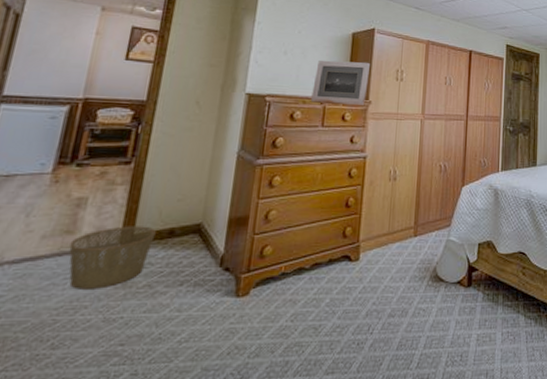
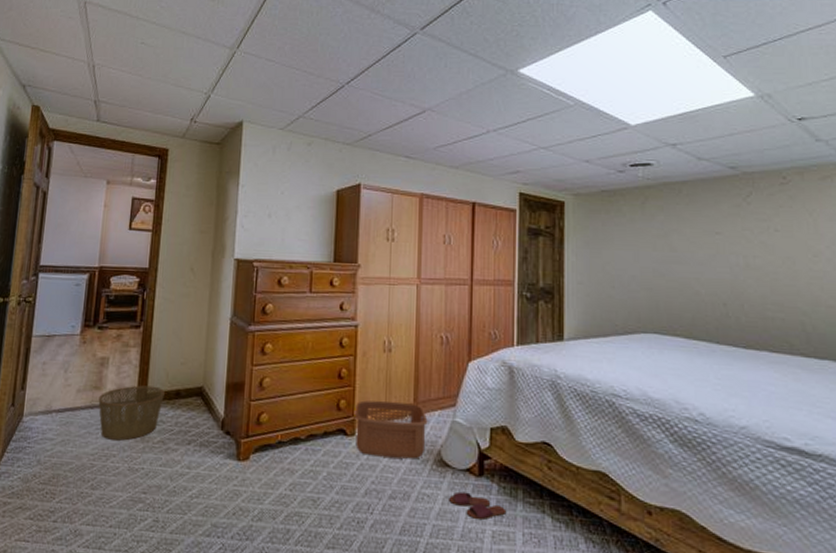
picture frame: present [311,60,370,105] -> none [298,221,357,269]
clothes hamper: none [359,227,426,279] -> present [355,400,428,459]
slippers: none [442,302,489,326] -> present [449,491,507,519]

